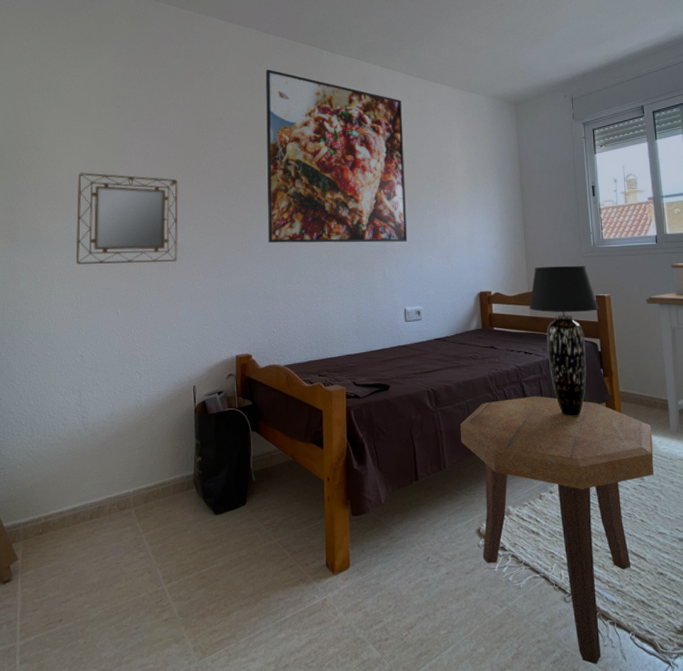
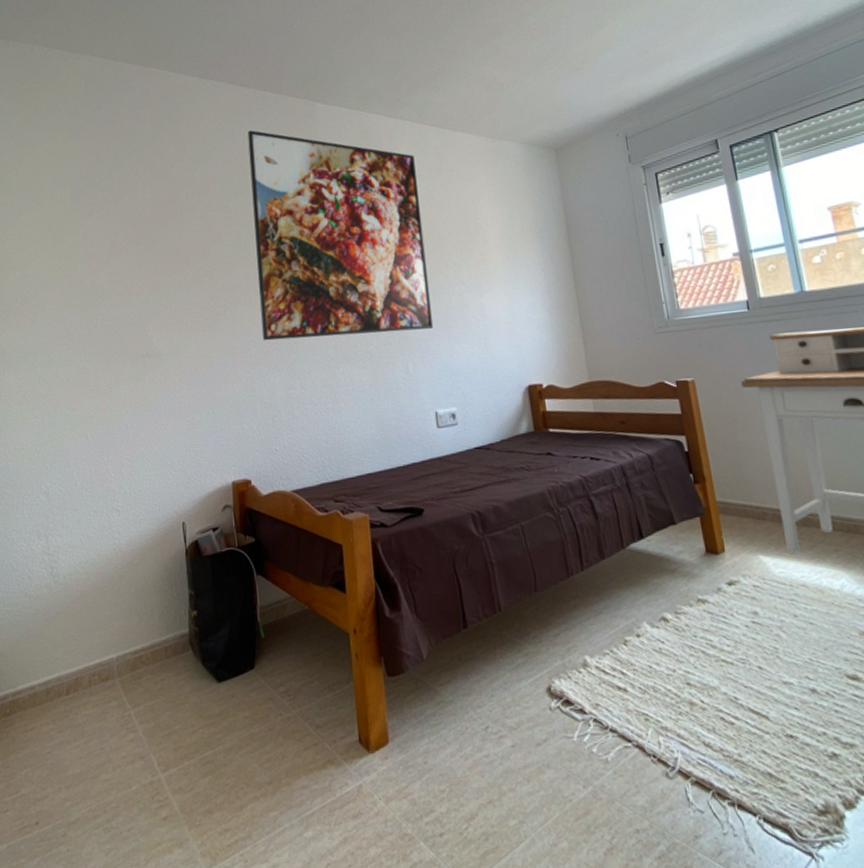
home mirror: present [75,172,179,264] -> none [32,269,155,381]
side table: present [460,396,654,665] -> none [516,512,770,860]
table lamp: present [529,265,599,417] -> none [592,344,681,538]

